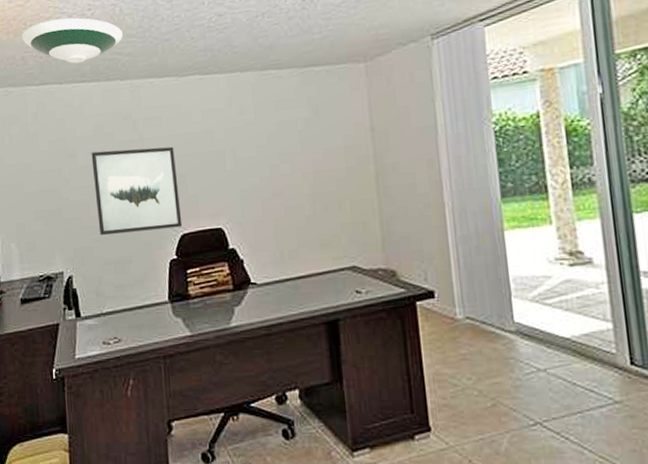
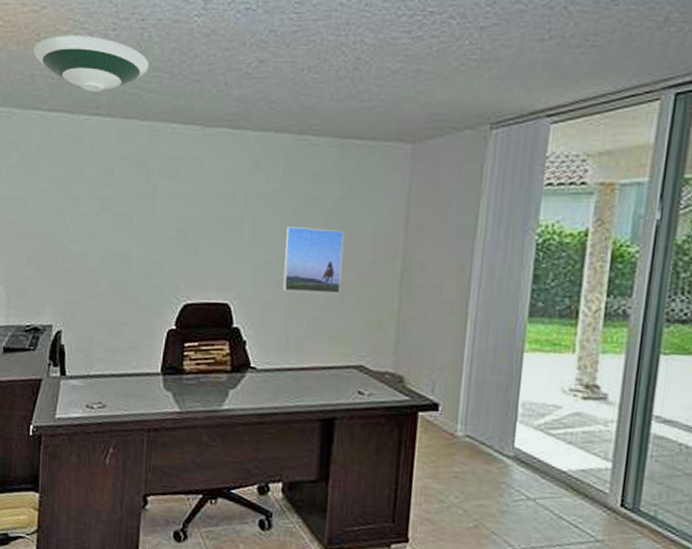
wall art: present [91,146,183,235] -> none [95,198,189,296]
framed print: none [264,146,323,209] -> present [283,227,345,295]

